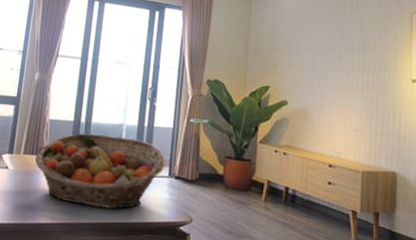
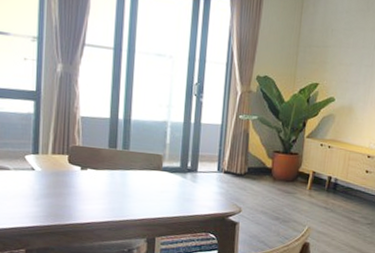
fruit basket: present [36,133,165,210] -> none [68,131,214,205]

